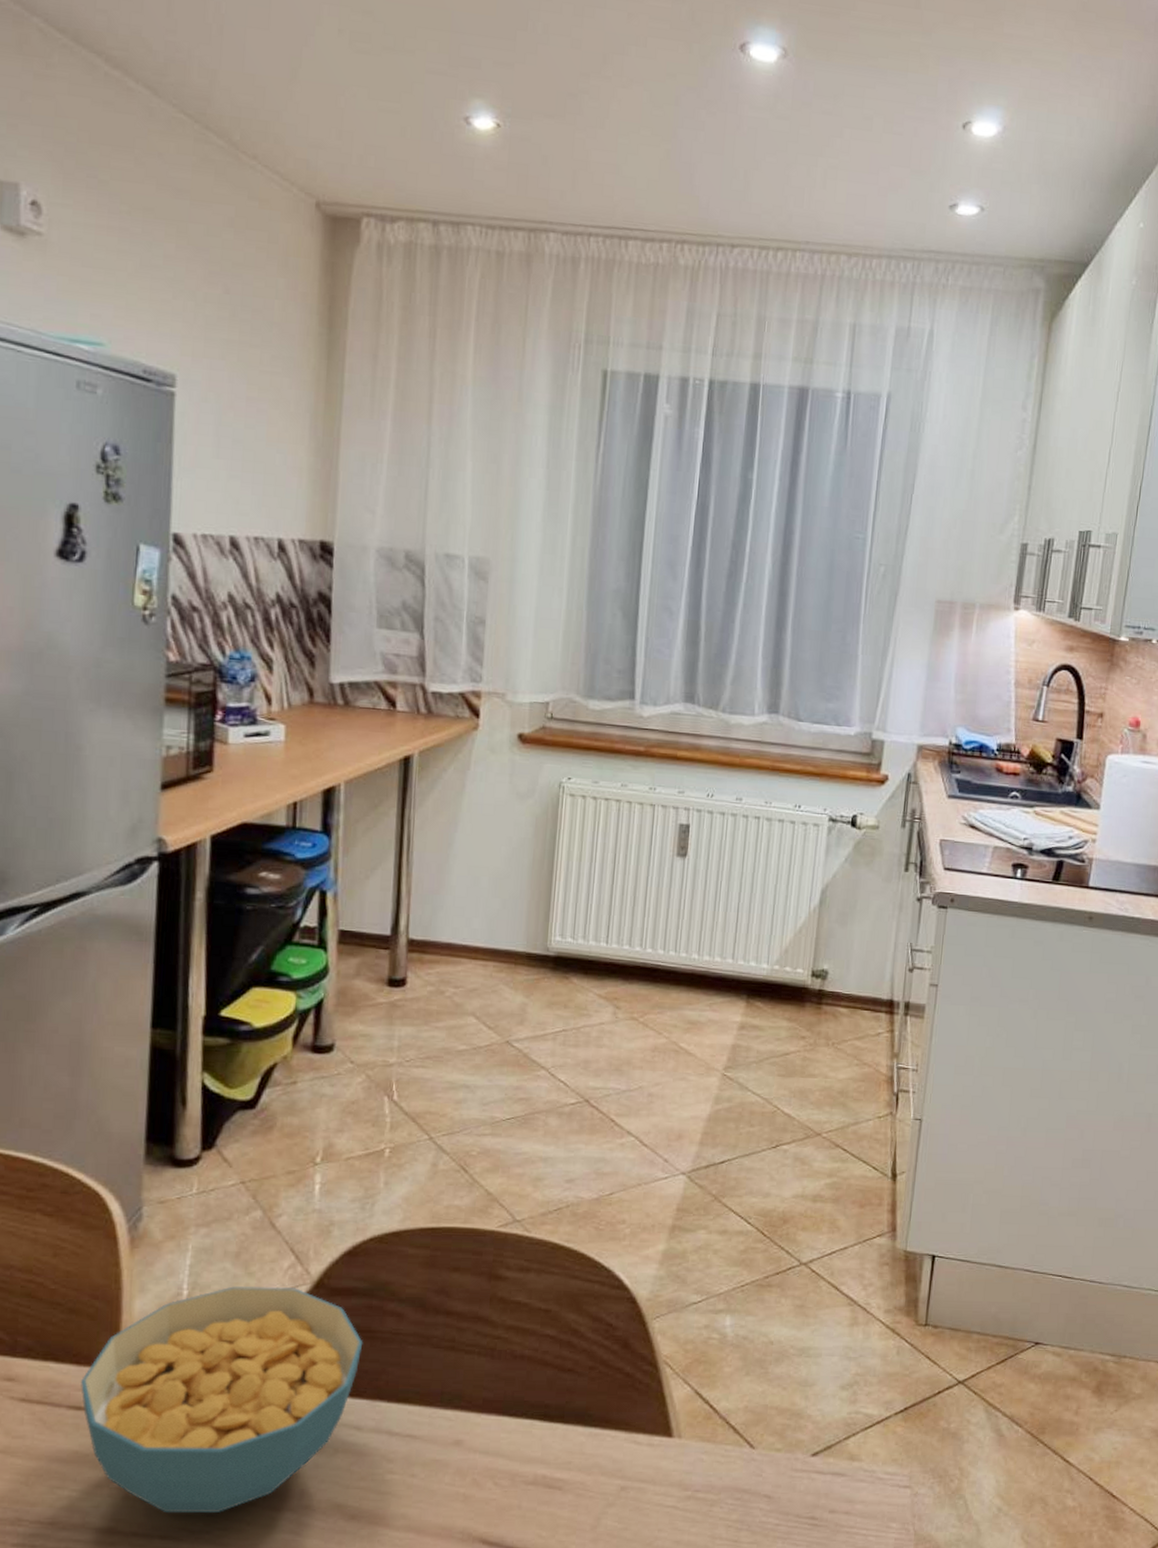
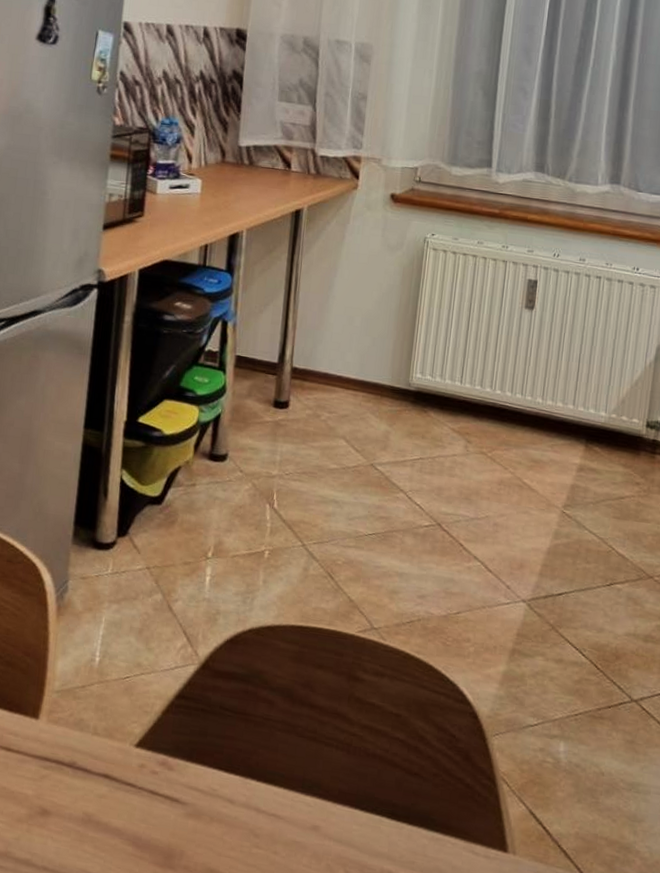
cereal bowl: present [81,1286,363,1513] -> none [11,658,239,861]

